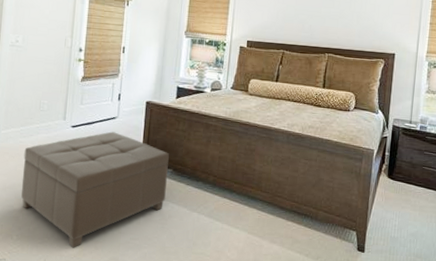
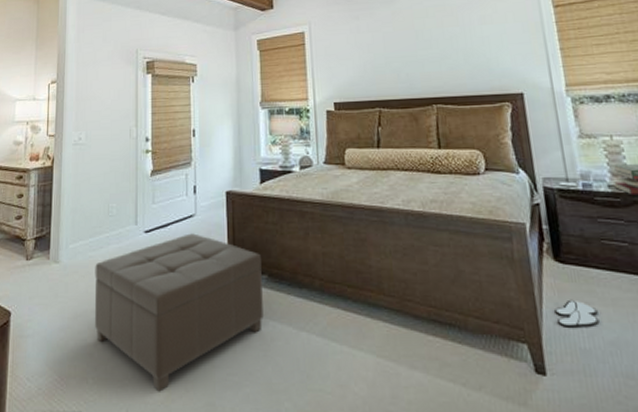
slippers: none [380,204,409,224] -> present [554,299,600,328]

